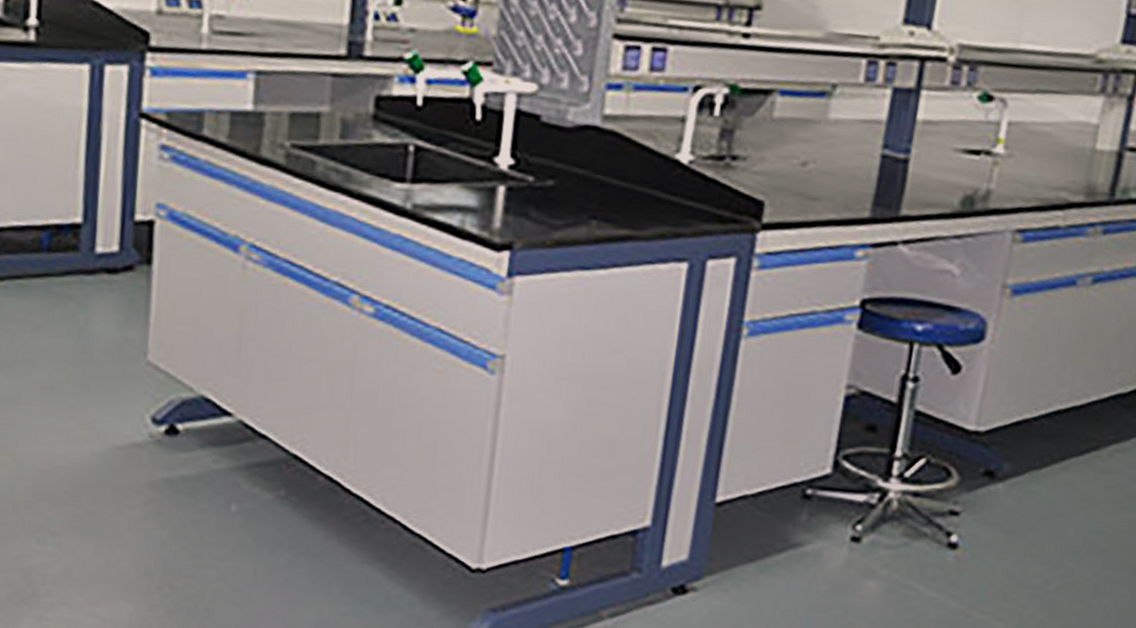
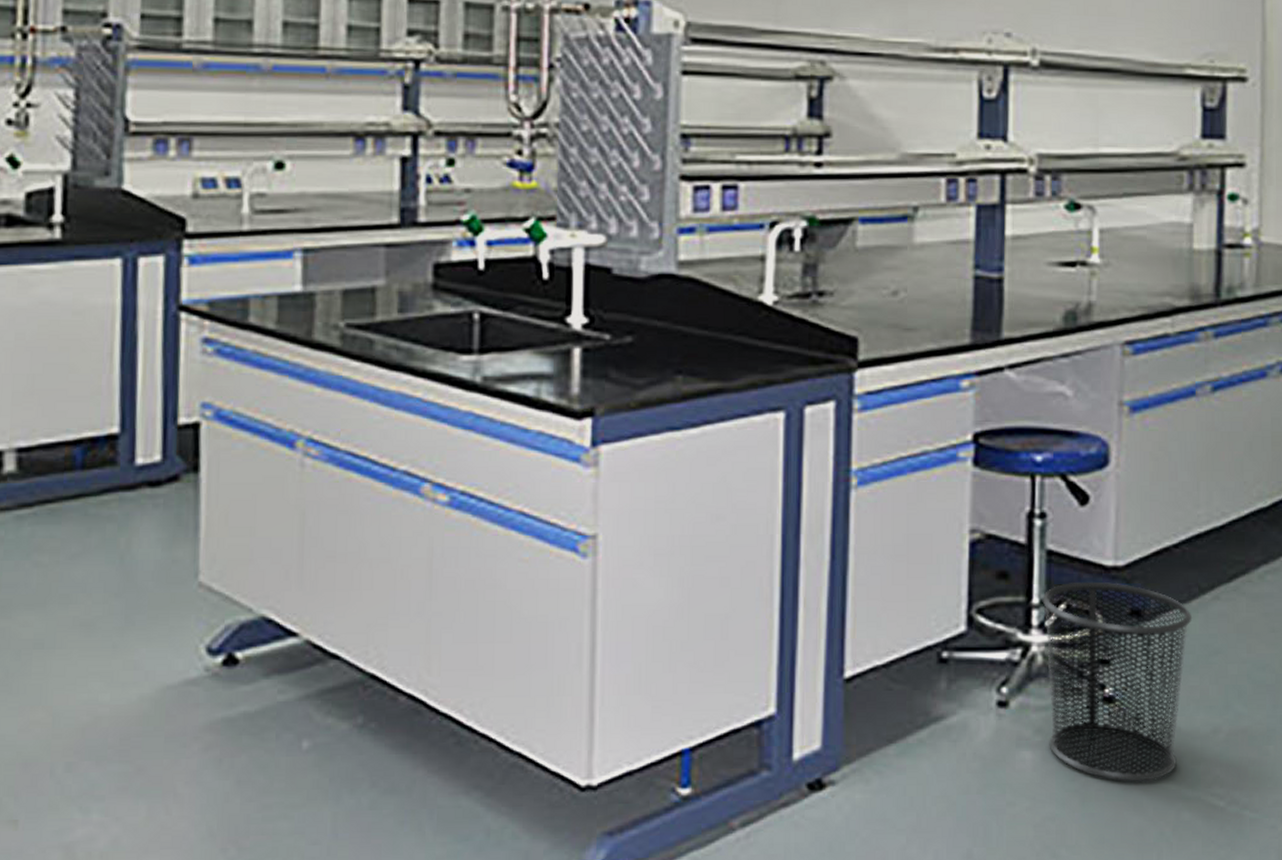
waste bin: none [893,441,1041,618] -> present [1042,581,1193,783]

